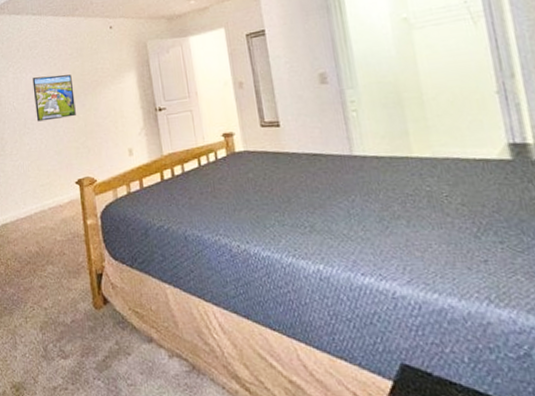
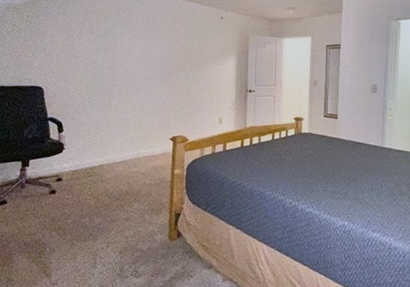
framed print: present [32,74,76,122] -> none [144,46,182,85]

